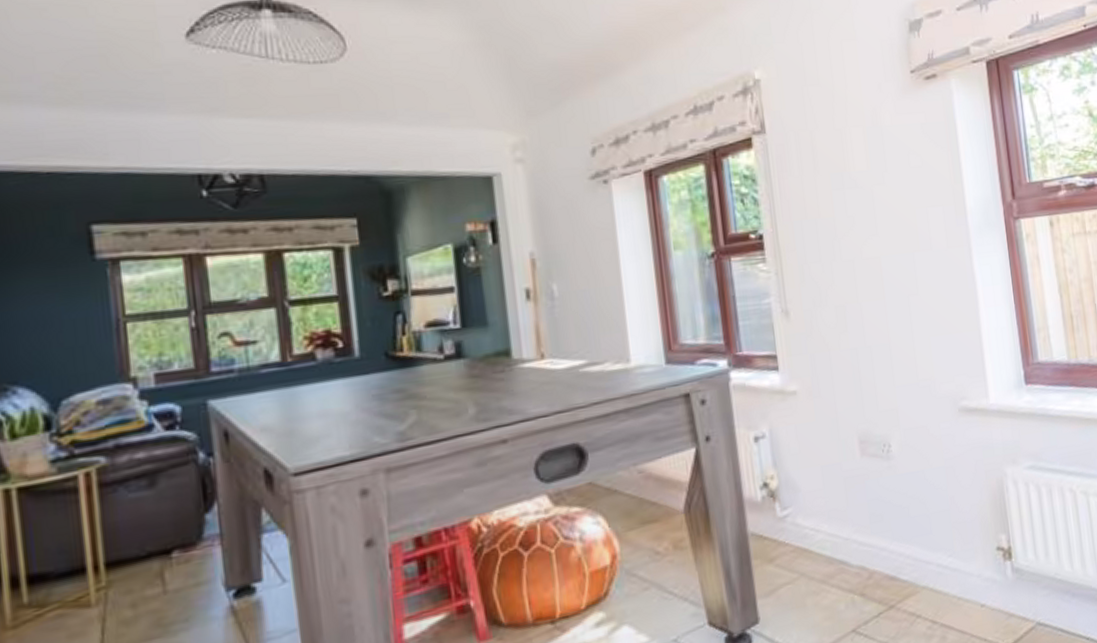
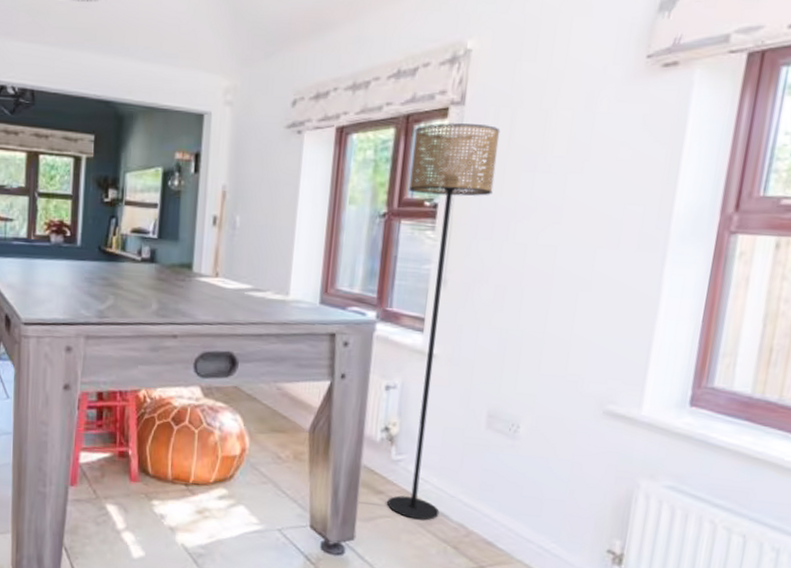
floor lamp: none [724,150,838,578] -> present [387,123,501,520]

